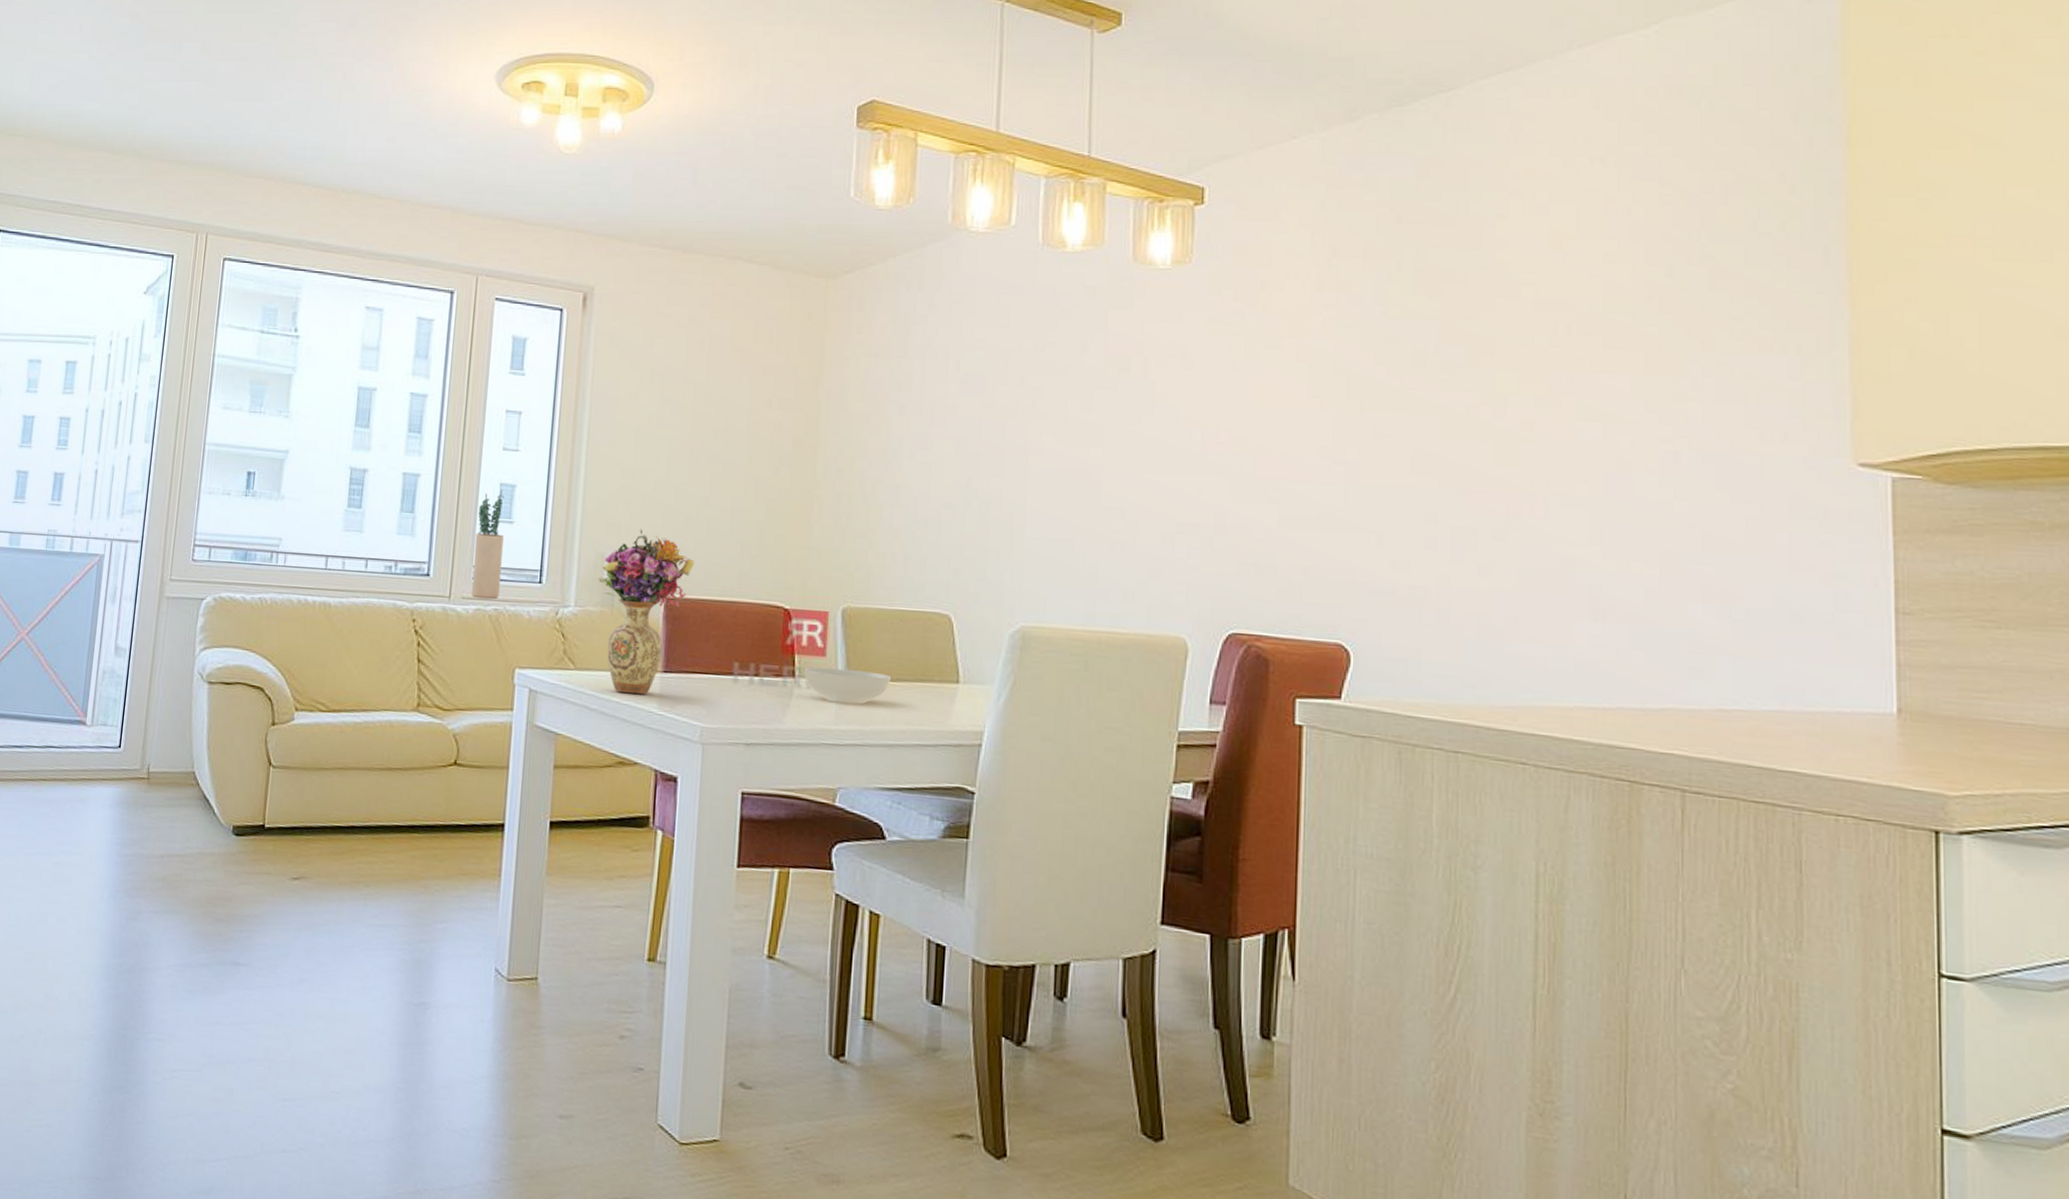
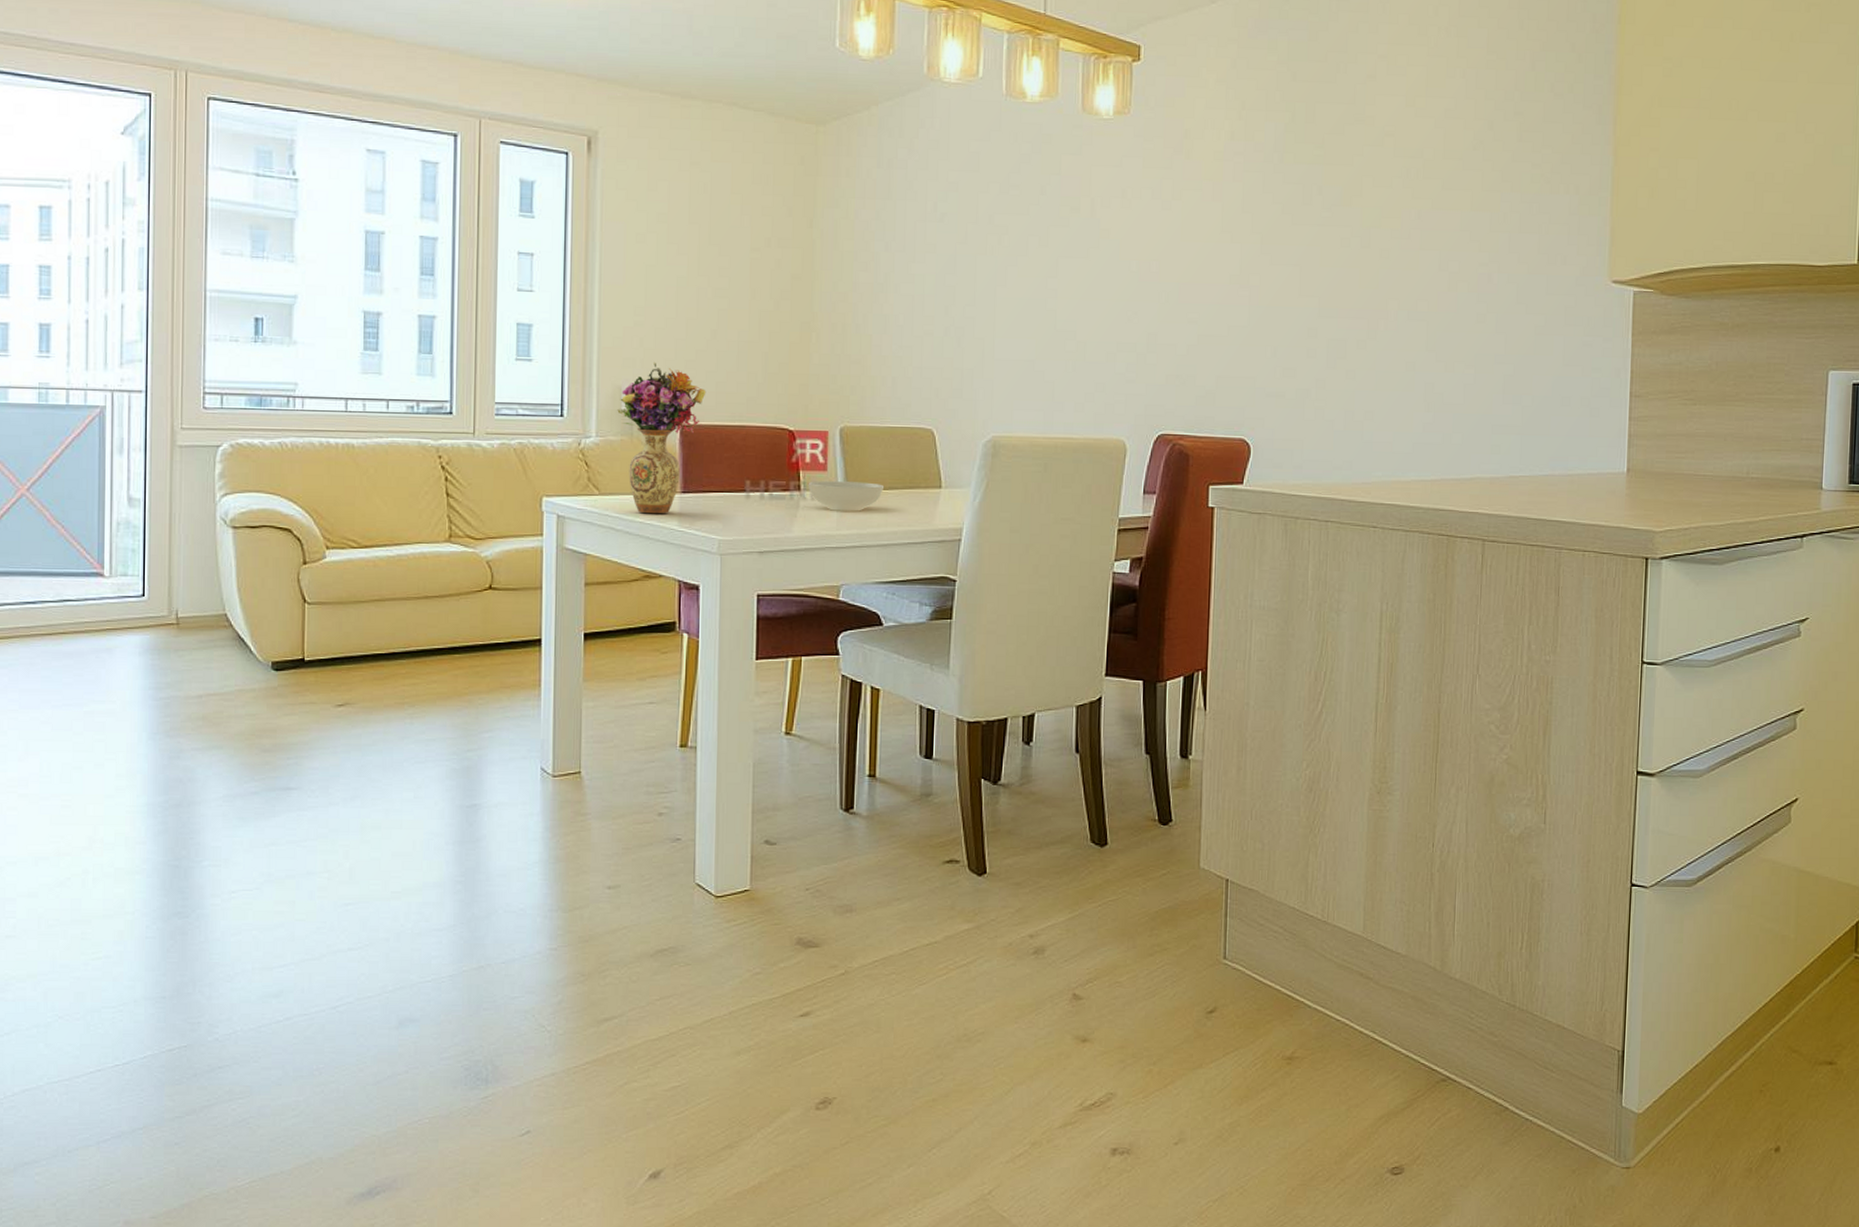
vase: present [471,489,504,600] -> none [495,328,523,434]

